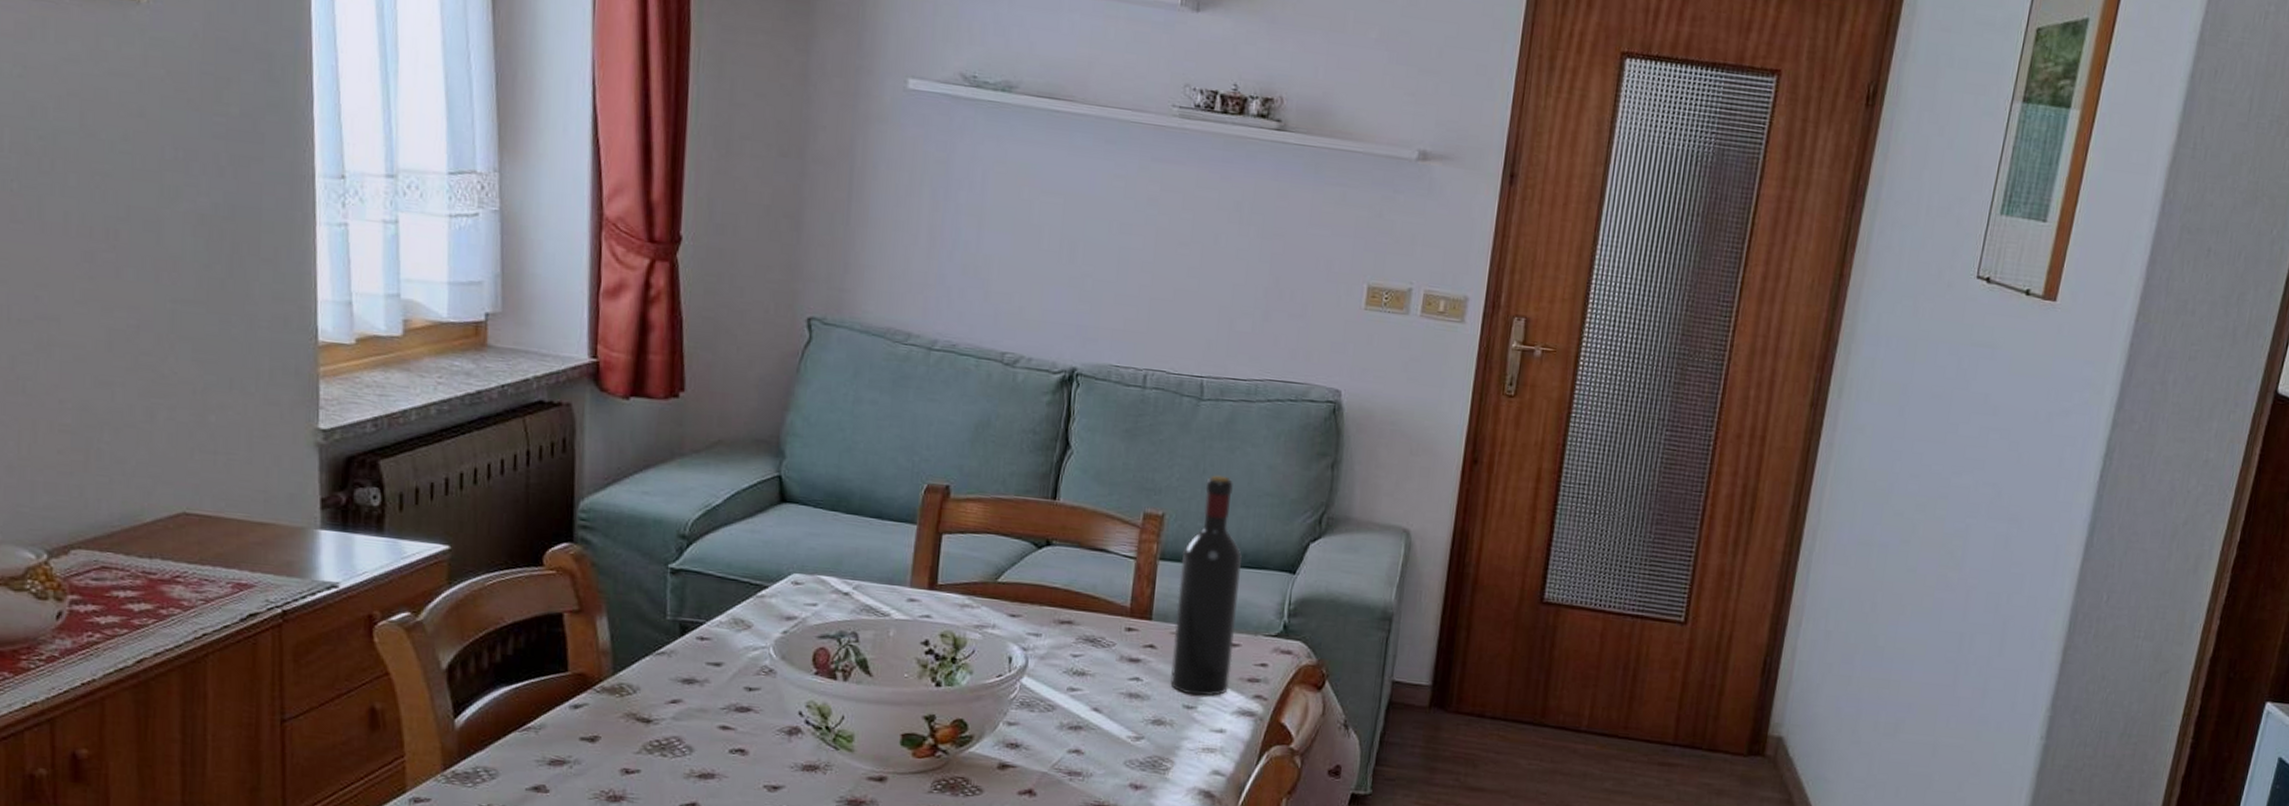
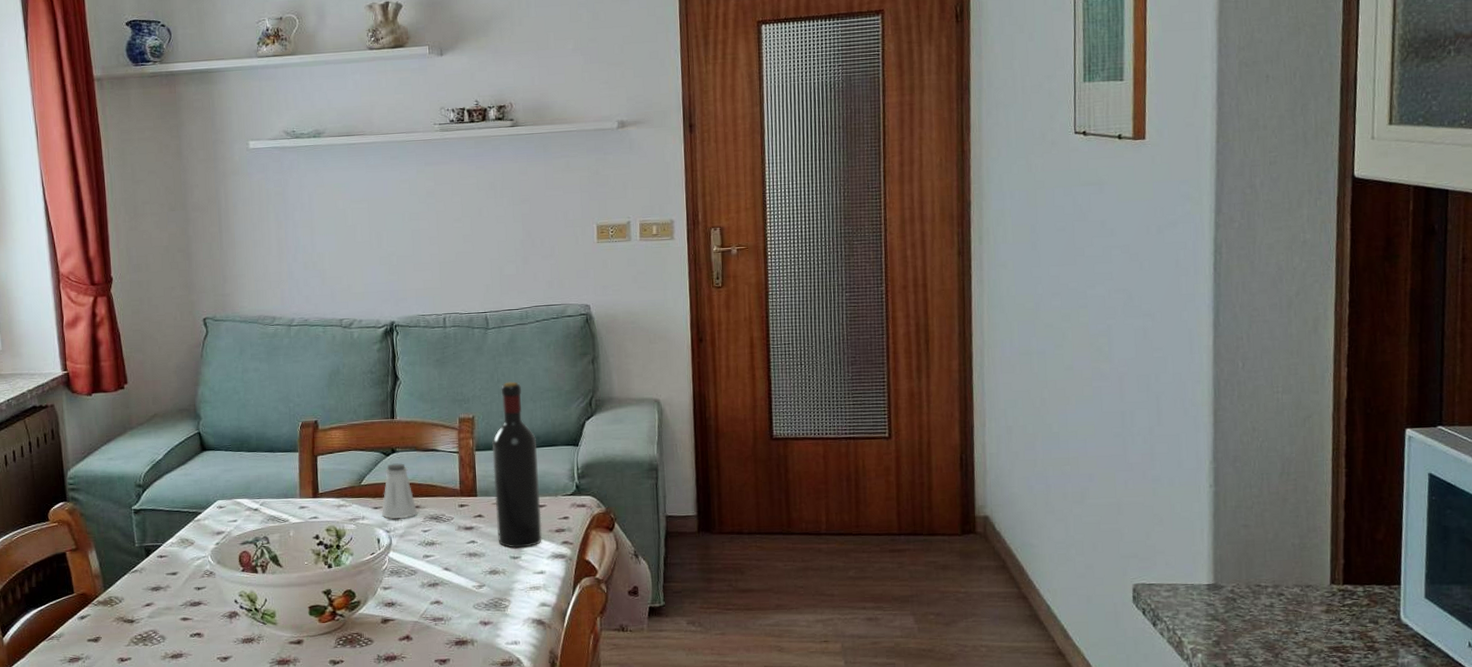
saltshaker: none [1019,559,1070,636] -> present [381,463,418,519]

